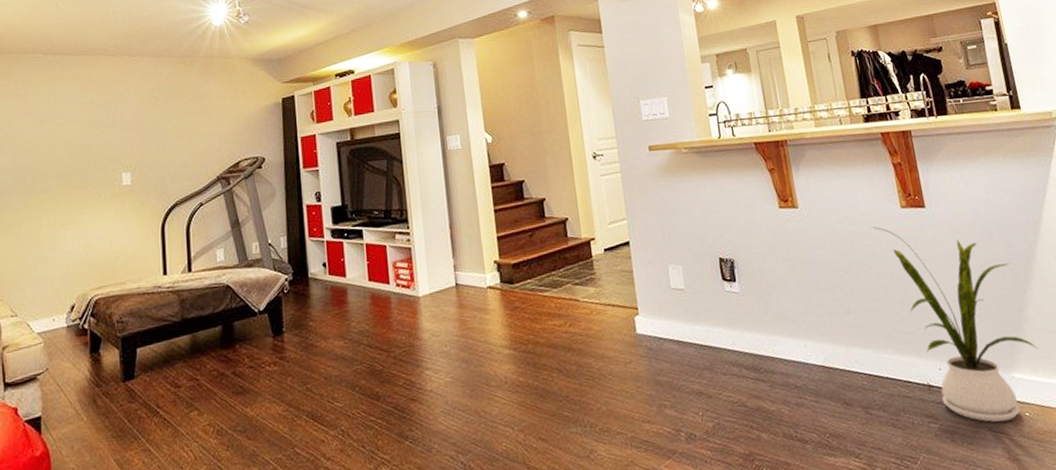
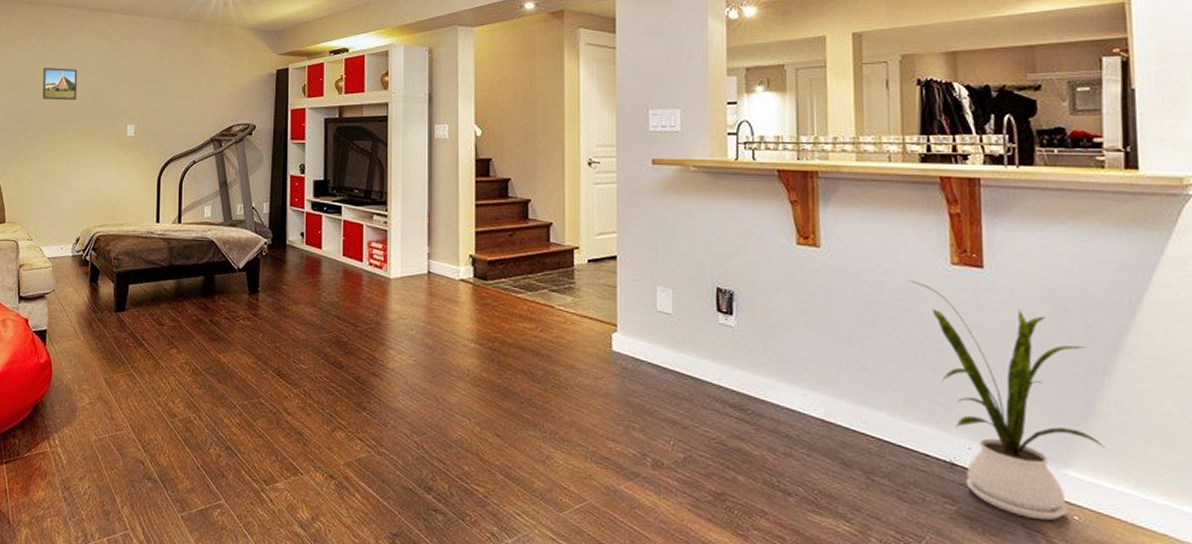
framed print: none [18,119,61,157] -> present [42,68,78,100]

